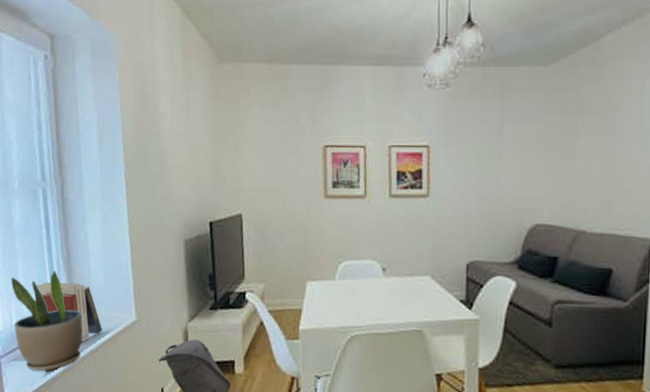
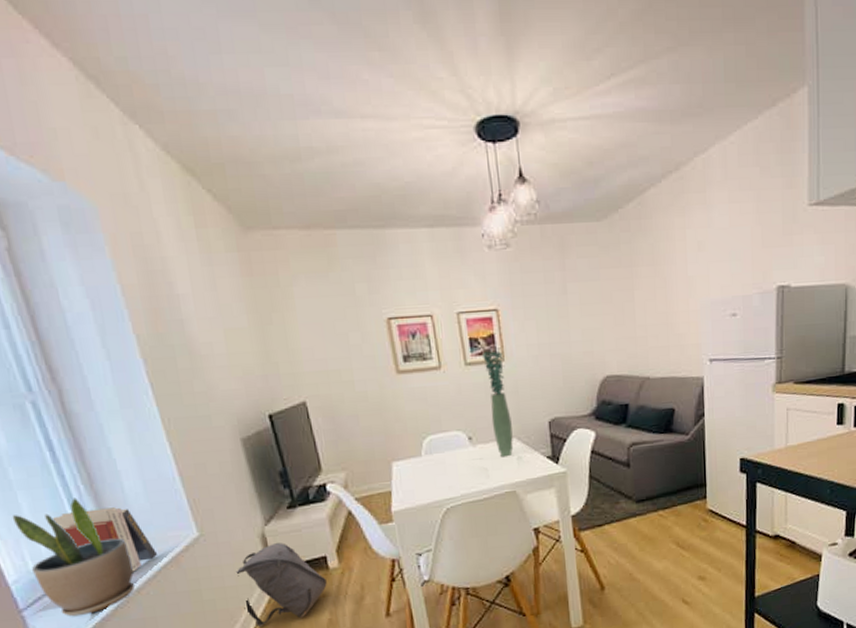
vase: none [407,181,428,294] -> present [482,347,514,458]

